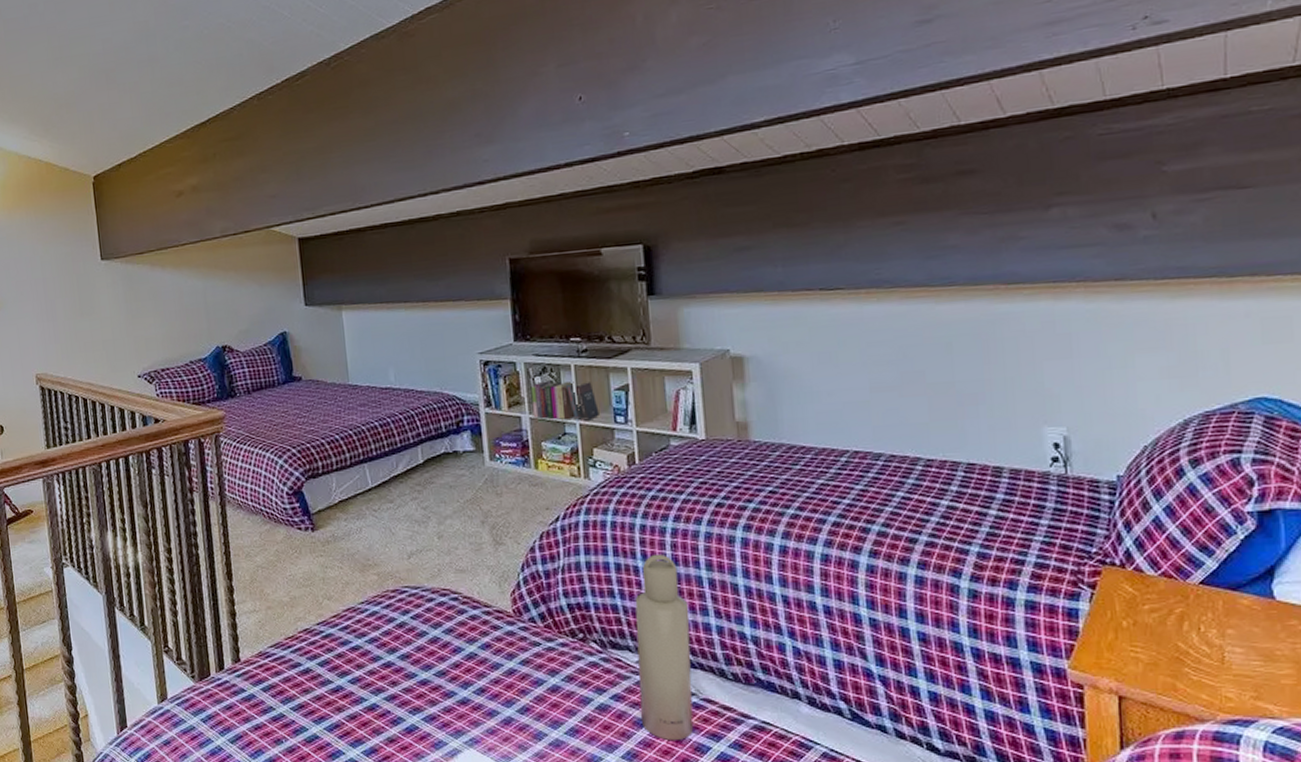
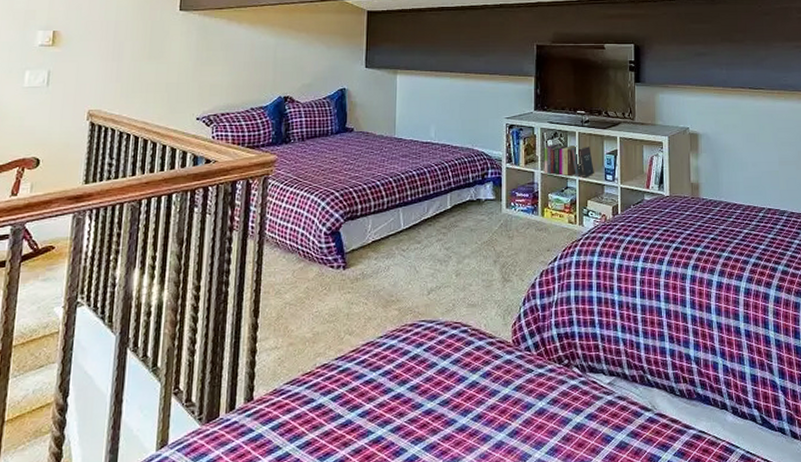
bottle: present [635,553,694,741] -> none [608,289,651,454]

